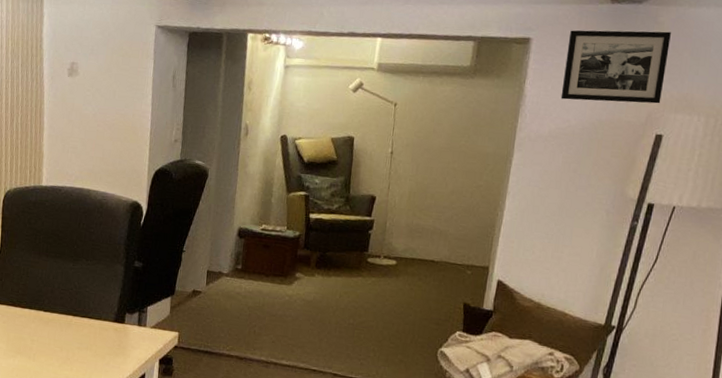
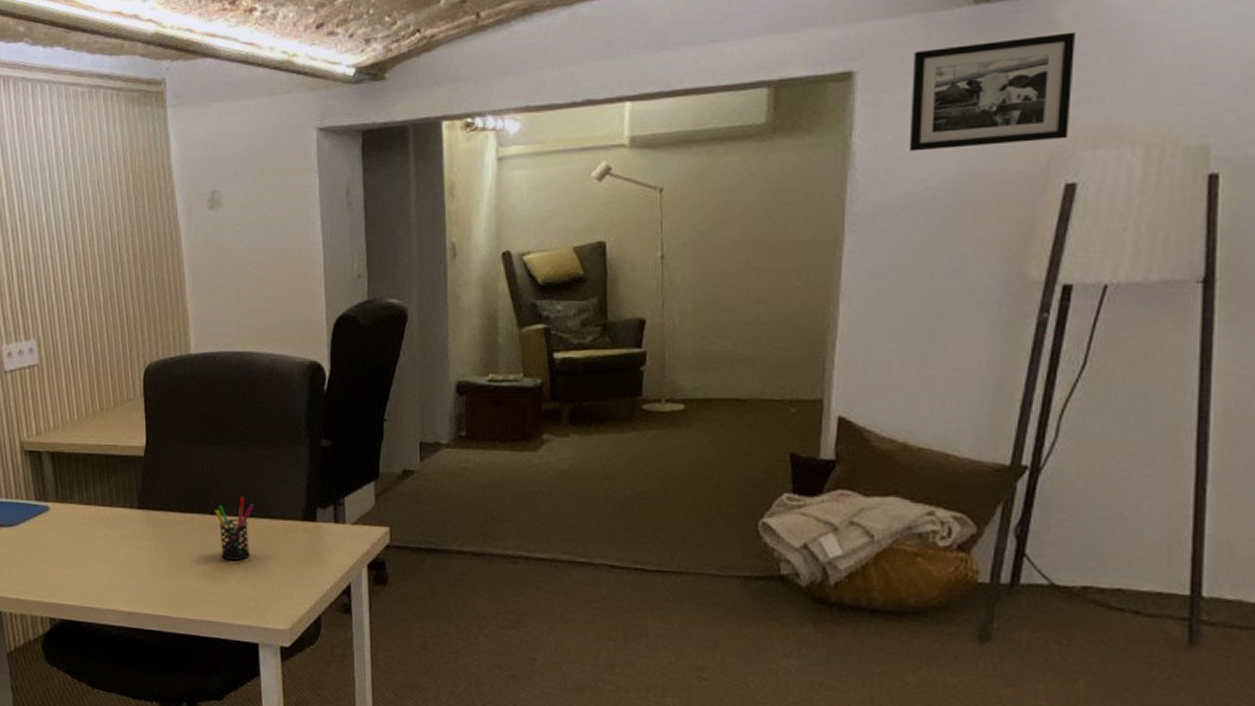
pen holder: none [47,299,78,349] -> present [214,496,254,561]

